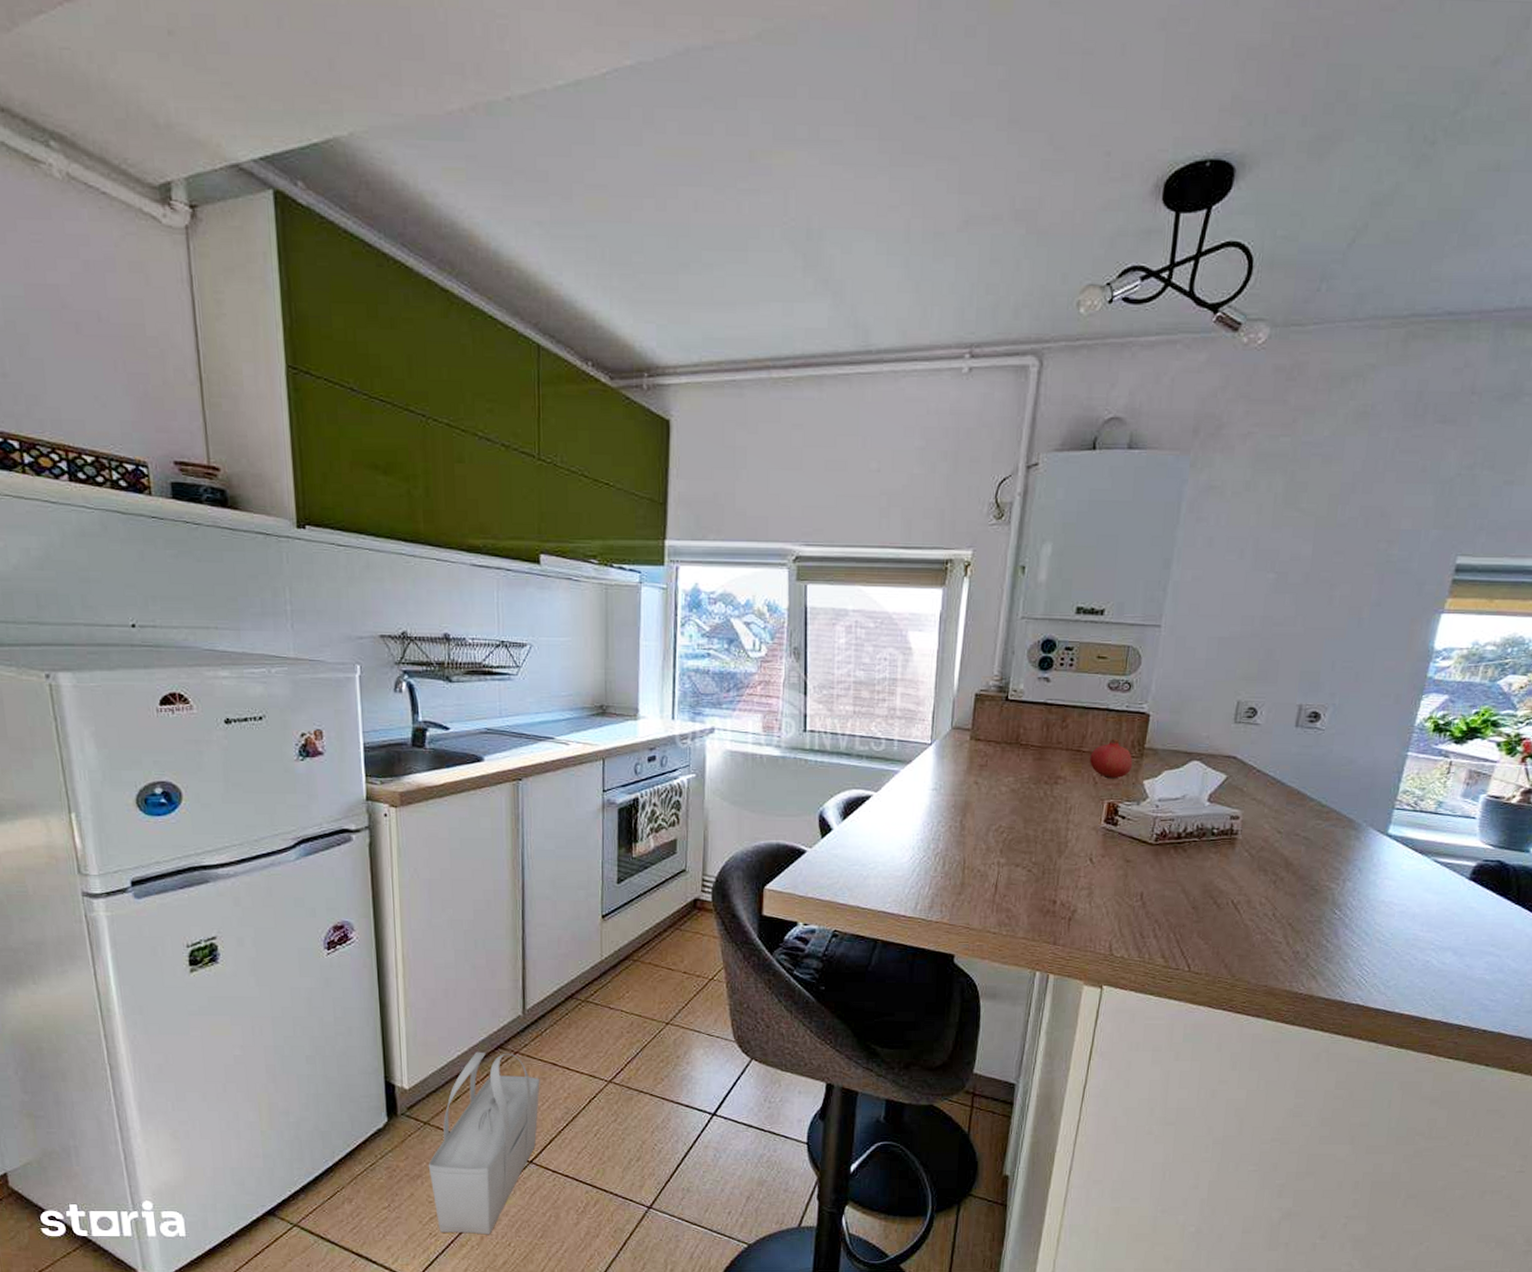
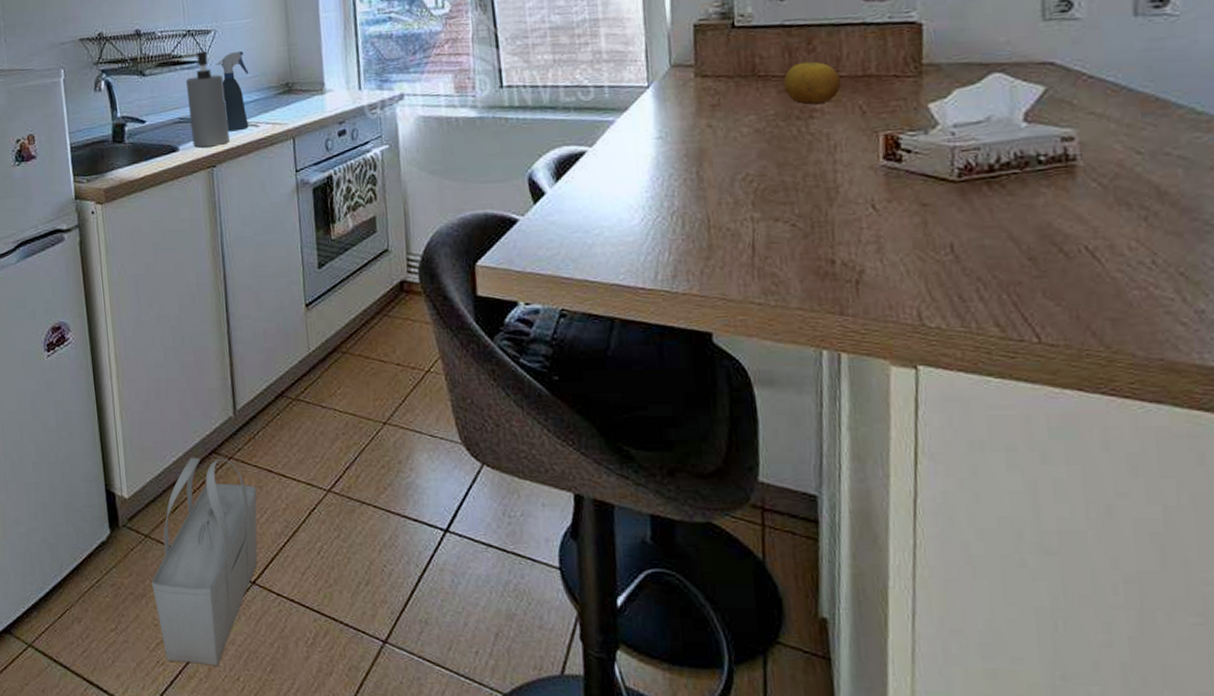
soap dispenser: none [490,664,538,760] -> present [179,51,230,148]
spray bottle: none [529,669,563,747] -> present [215,51,249,132]
fruit: none [1039,736,1083,773] -> present [783,61,841,105]
fruit: present [1090,738,1133,778] -> none [851,56,910,105]

